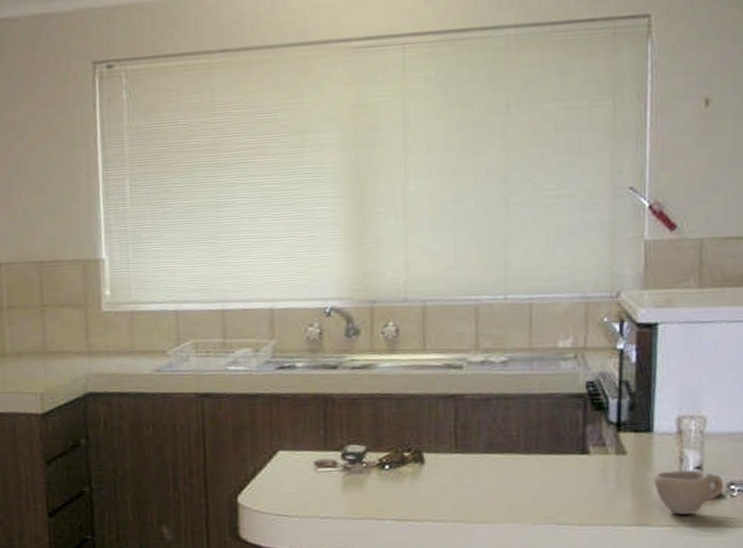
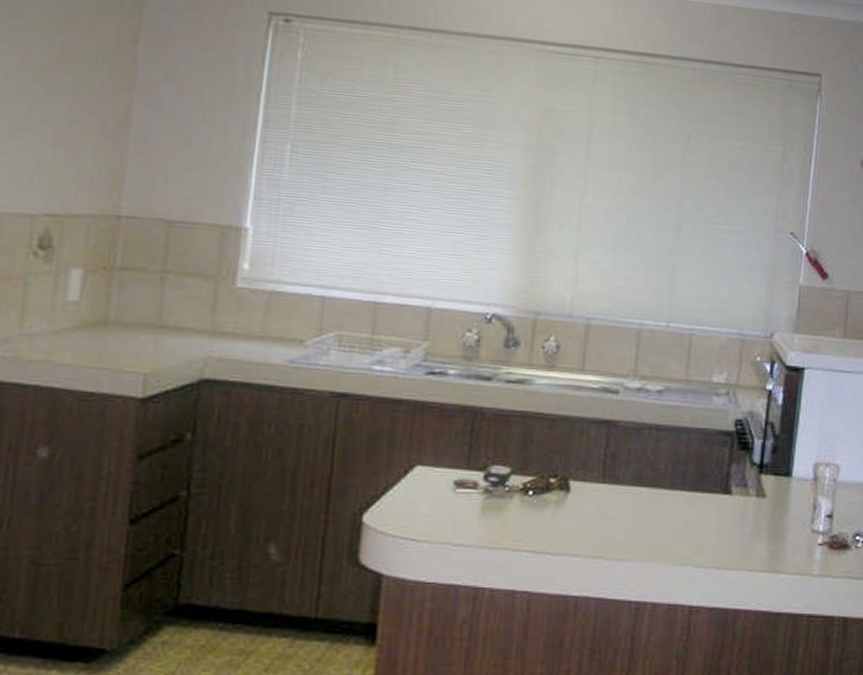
cup: present [654,470,724,515] -> none [788,517,851,563]

